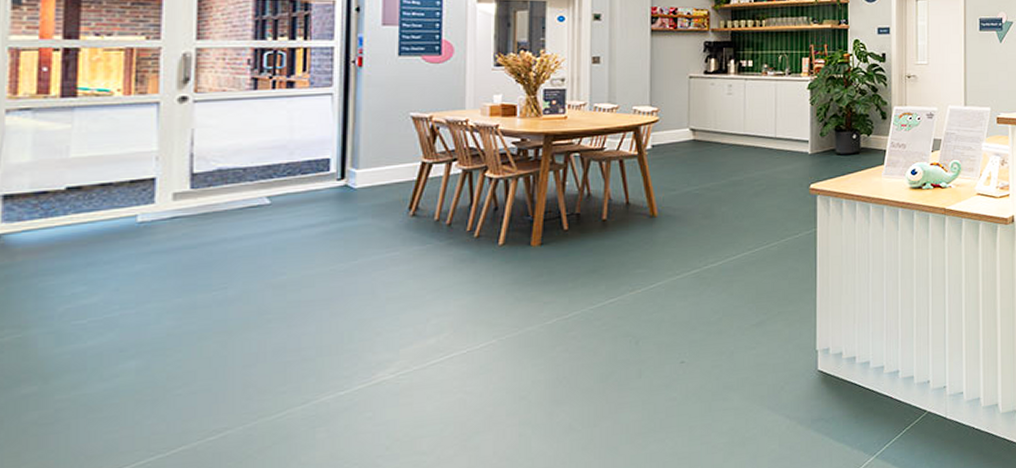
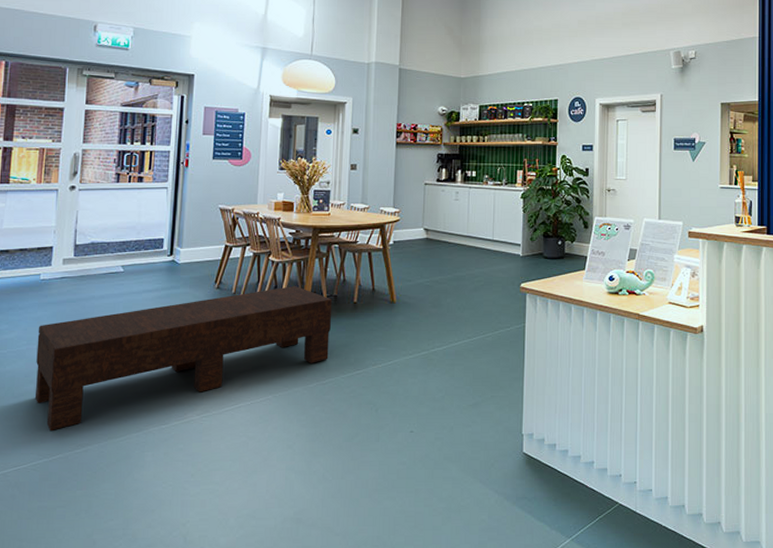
coffee table: none [137,206,574,417] -> present [34,286,333,430]

